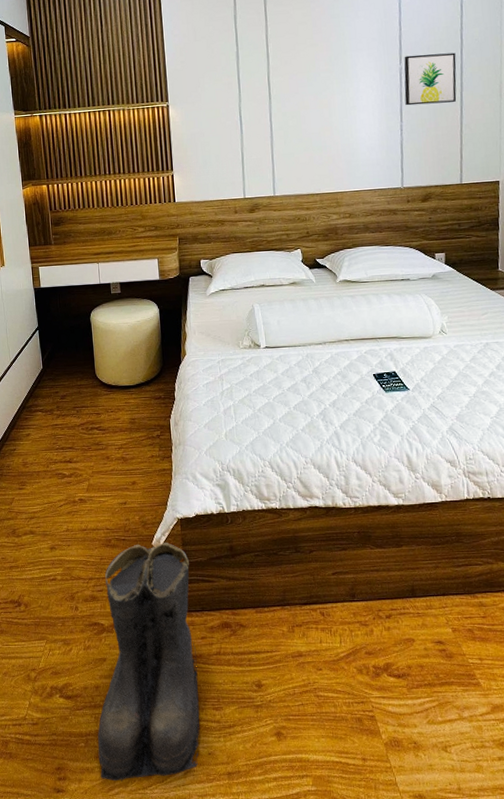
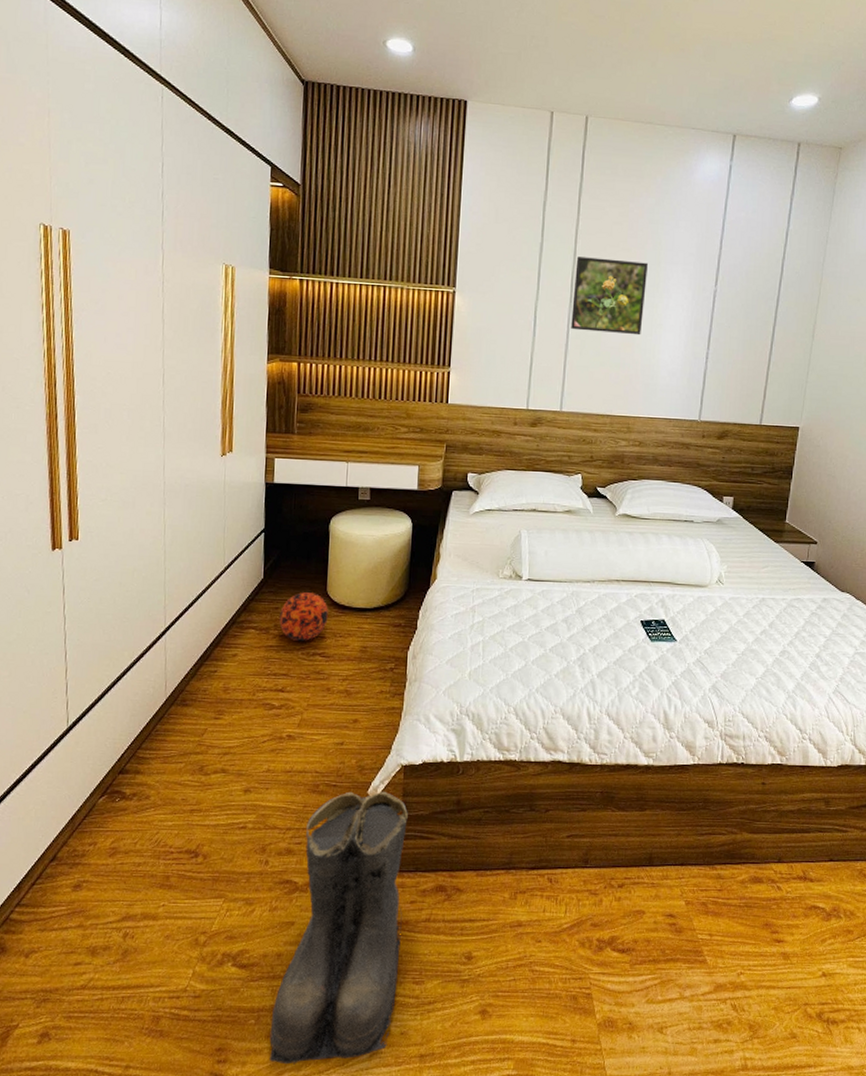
decorative ball: none [60,376,100,418] -> present [279,592,328,641]
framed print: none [269,53,337,123] -> present [571,256,648,336]
wall art: present [404,52,457,106] -> none [715,278,774,336]

